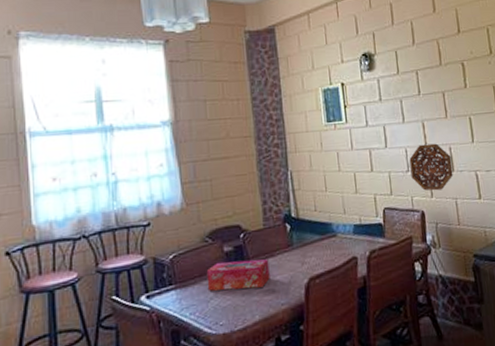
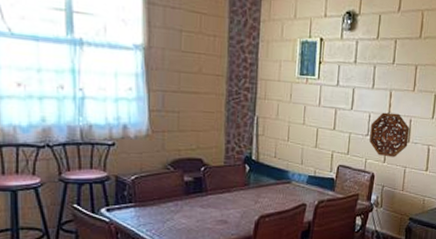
tissue box: present [206,259,270,291] -> none [165,189,225,217]

